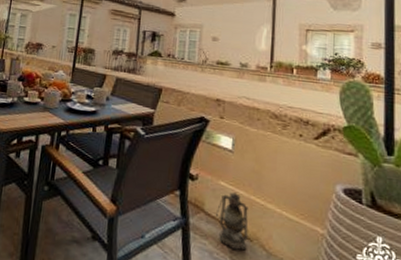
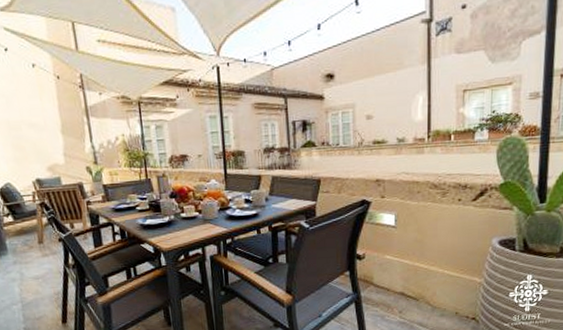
lantern: present [215,192,248,251] -> none [384,263,414,311]

